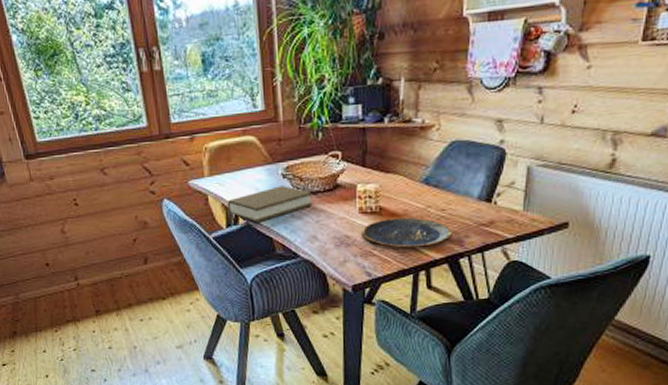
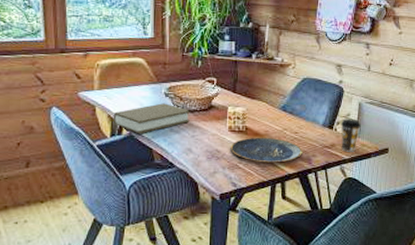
coffee cup: none [502,187,530,230] -> present [340,119,361,152]

